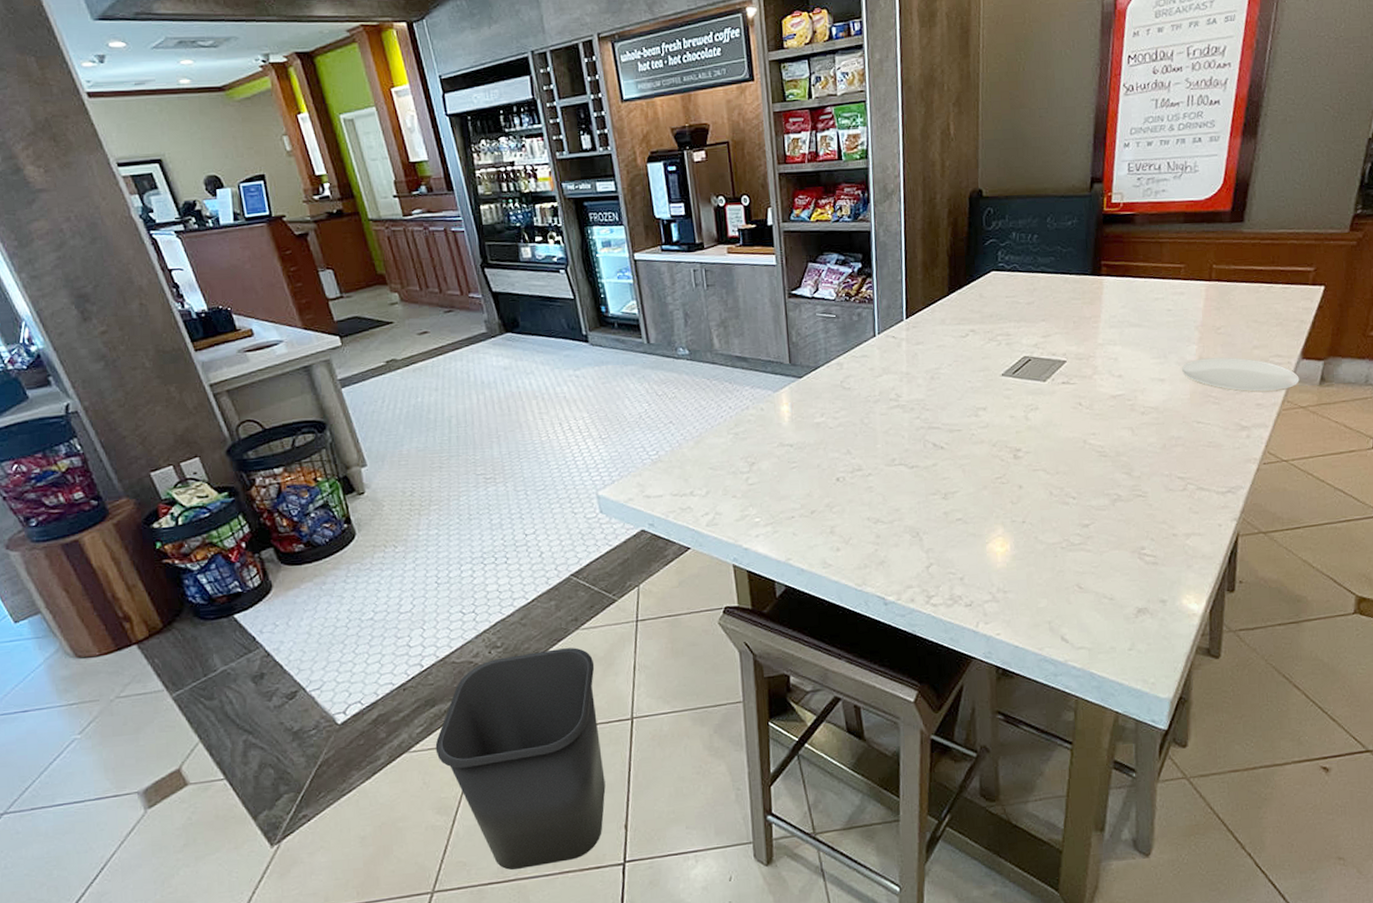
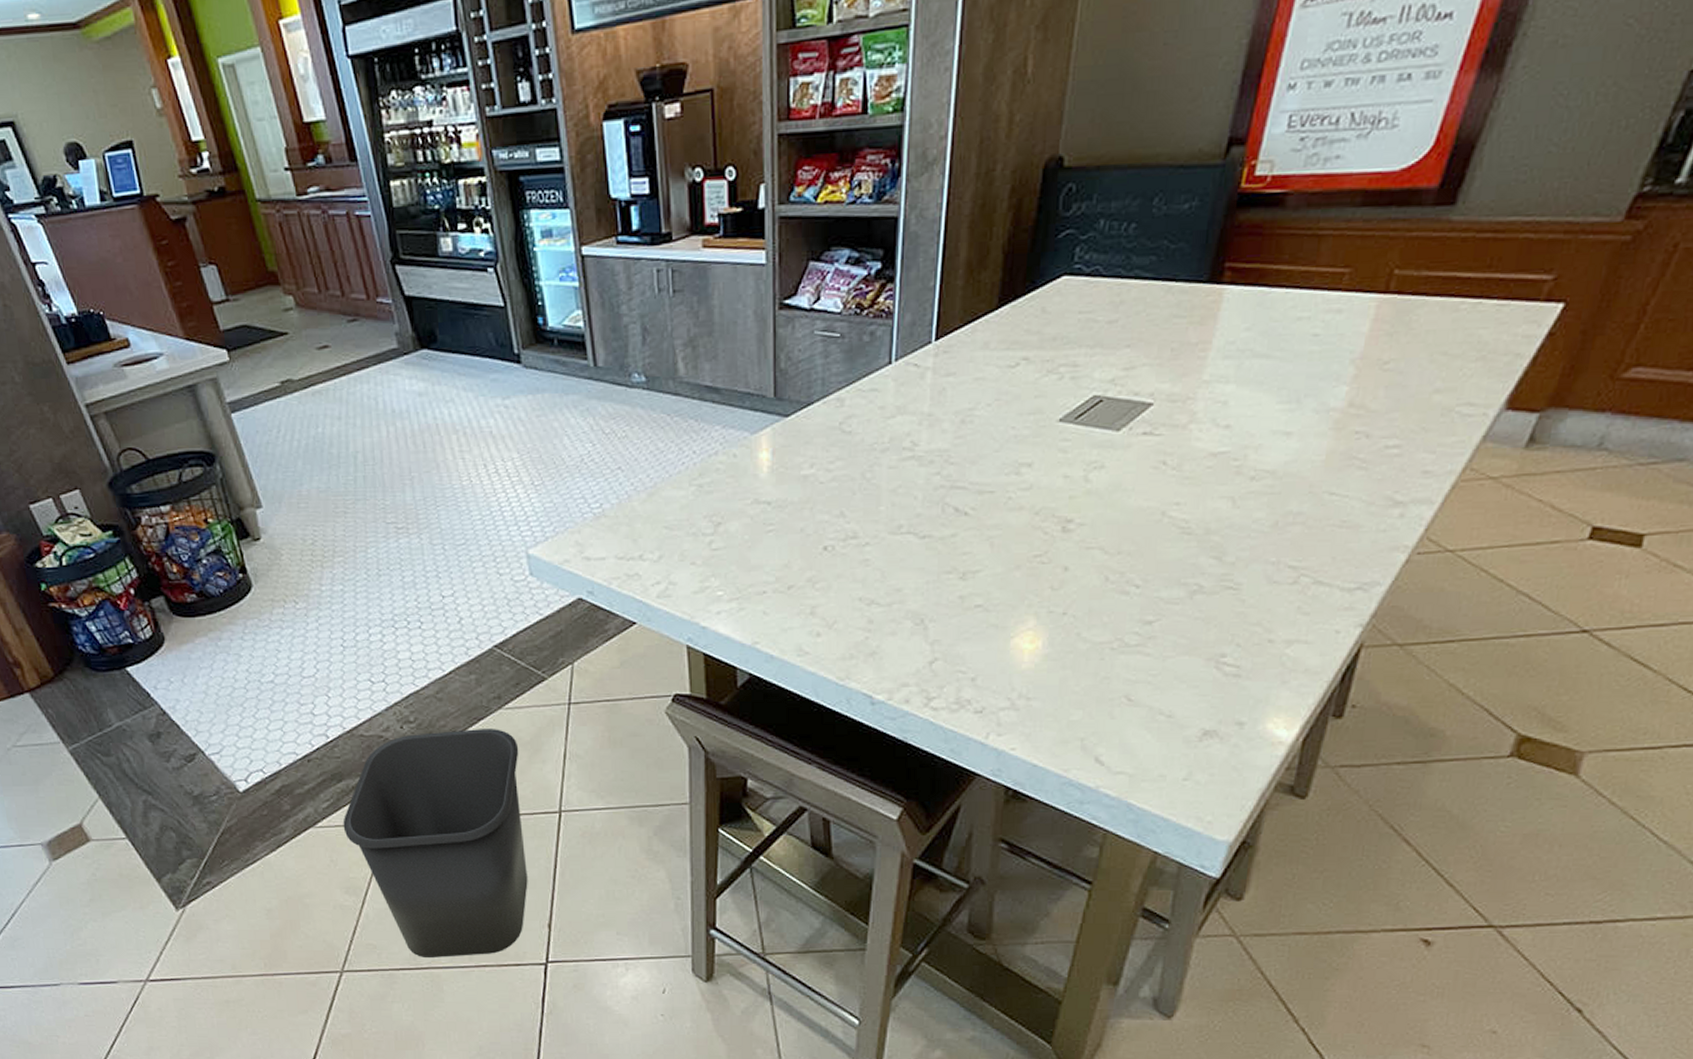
plate: present [1182,357,1299,393] -> none [1320,404,1496,456]

